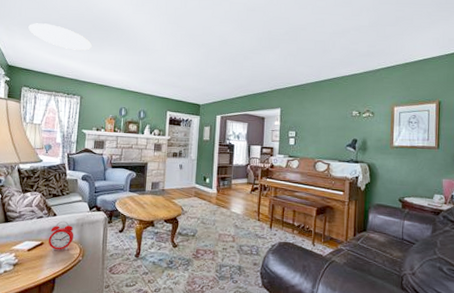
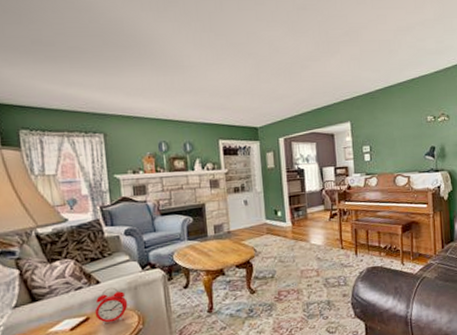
ceiling light: present [28,23,93,51] -> none [11,43,108,75]

